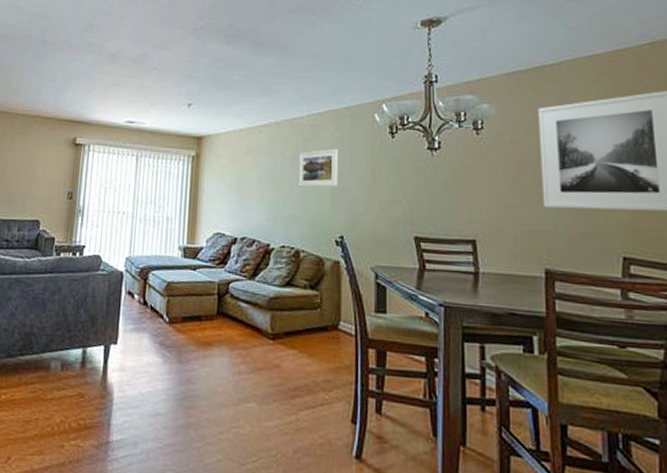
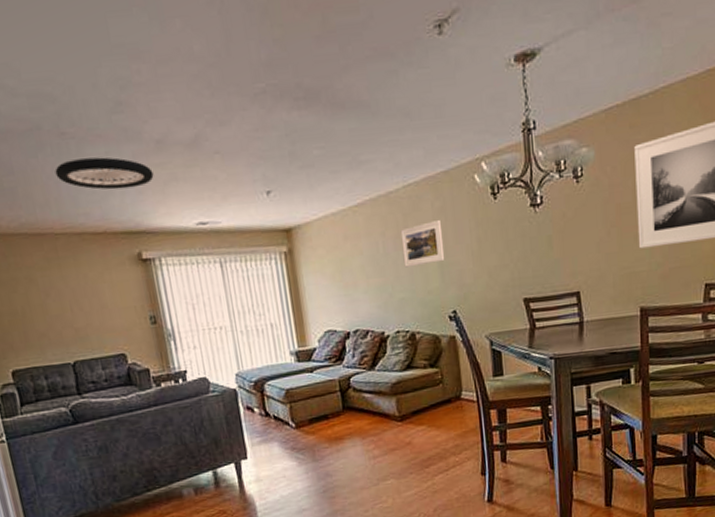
ceiling light: none [31,61,103,87] -> present [55,157,154,190]

